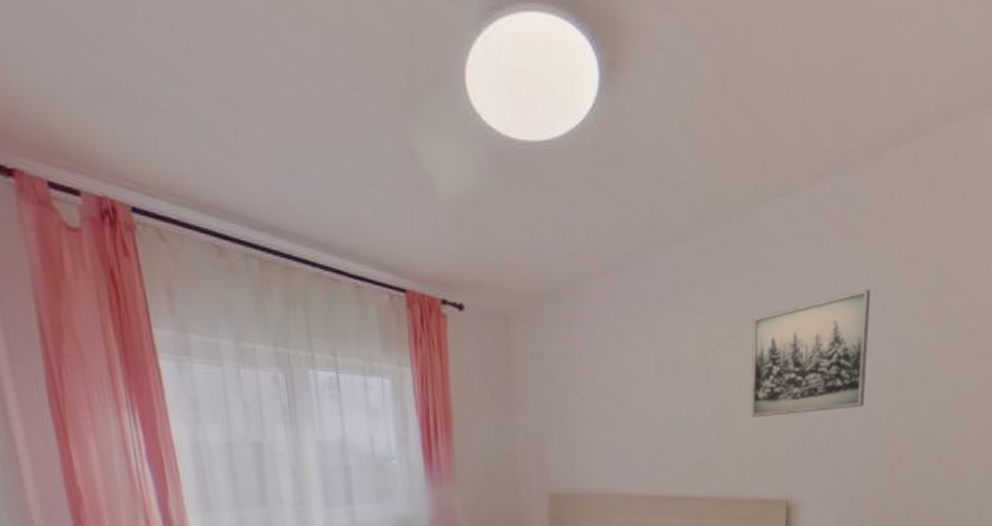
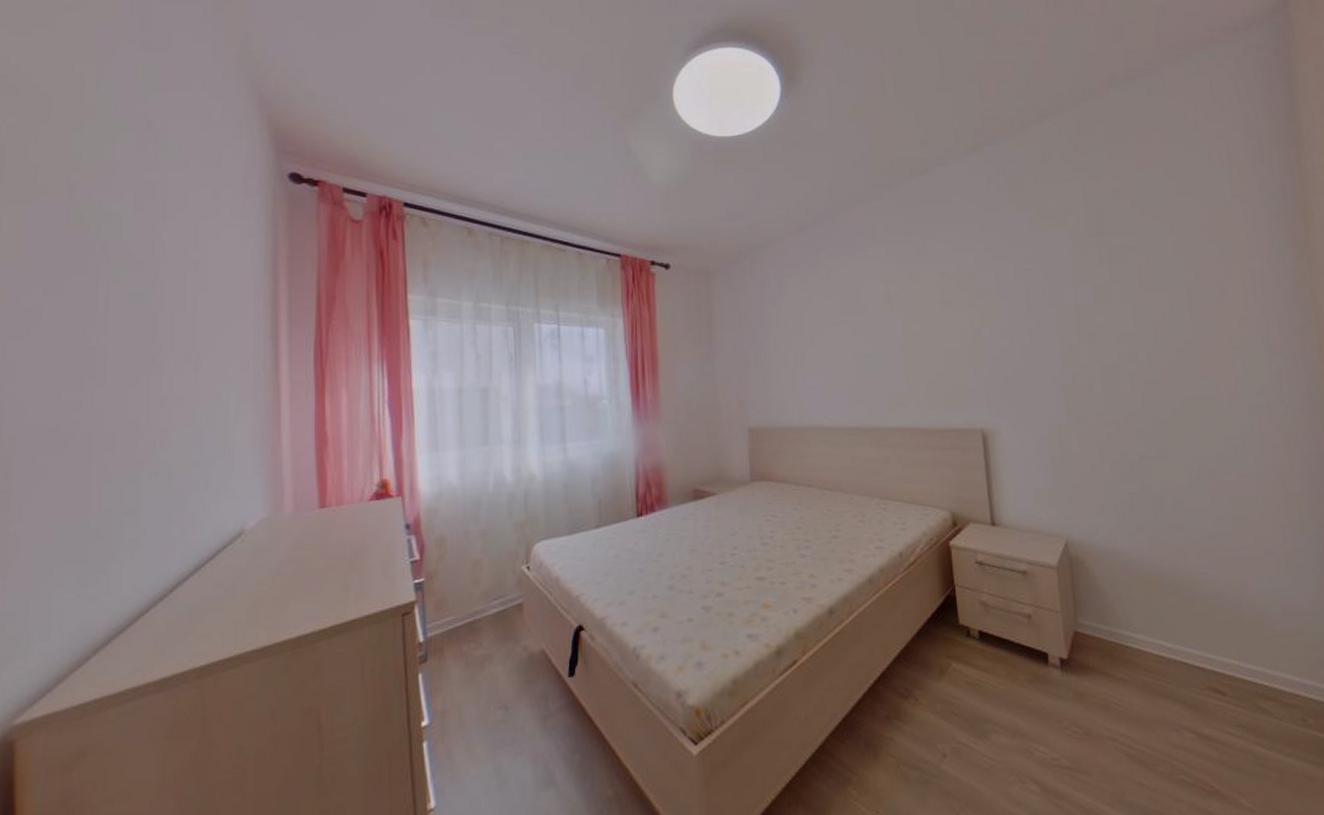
wall art: present [750,289,871,418] -> none [929,236,1046,352]

